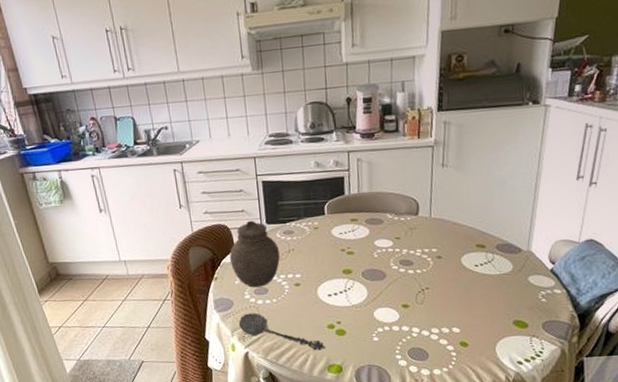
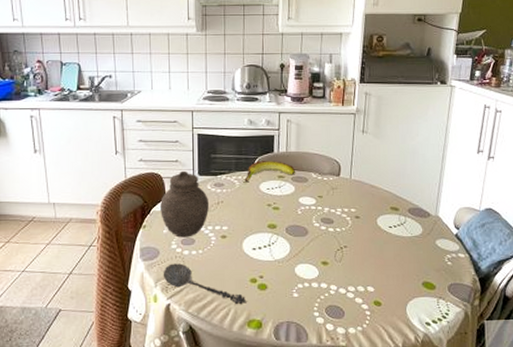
banana: none [315,203,369,227] -> present [244,161,295,182]

